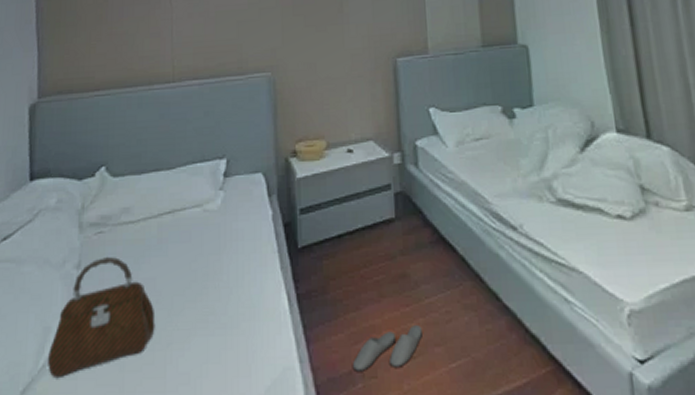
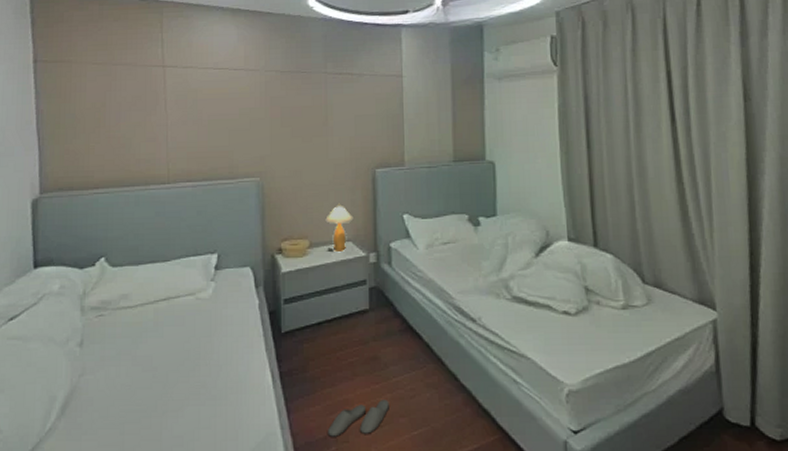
handbag: present [48,257,155,377] -> none [54,337,152,438]
table lamp: none [345,99,373,152] -> present [327,204,352,251]

